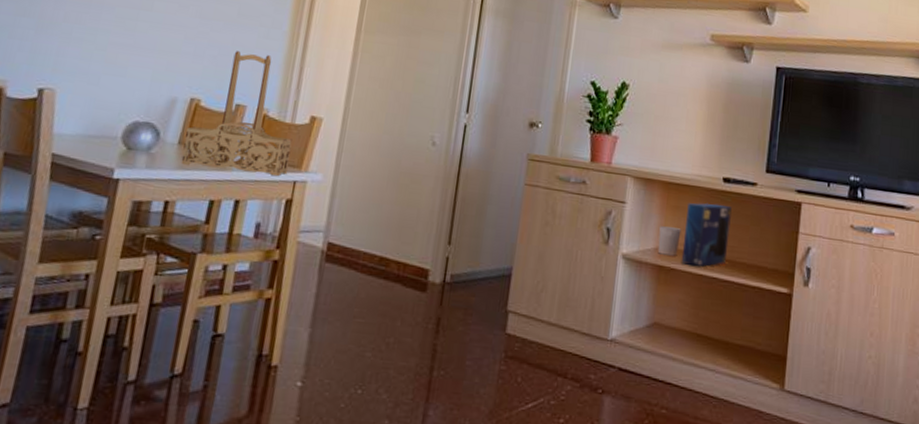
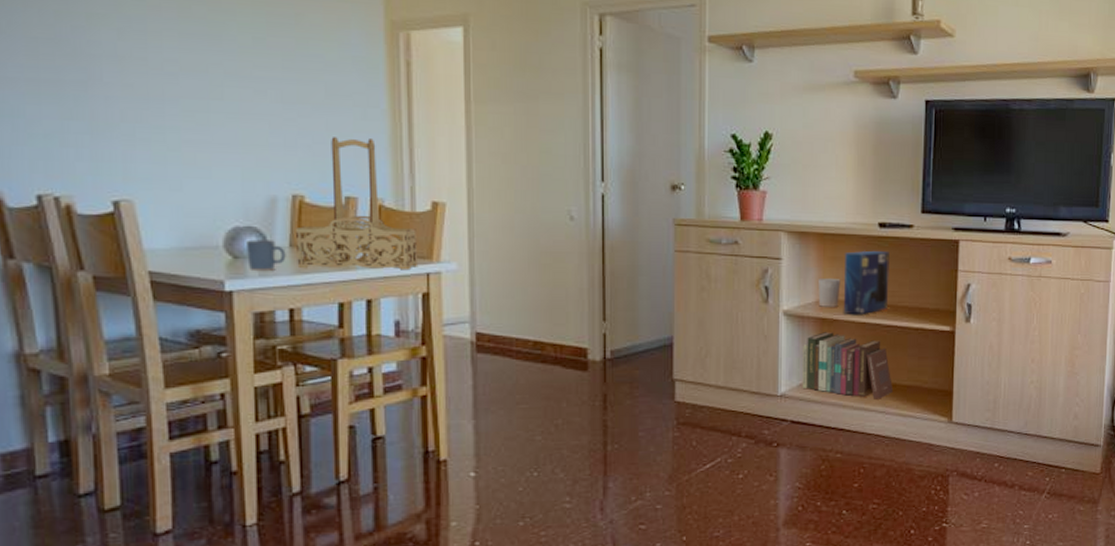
mug: none [138,133,174,165] -> present [245,239,286,272]
books: none [633,279,725,356] -> present [802,331,892,399]

